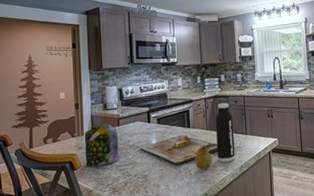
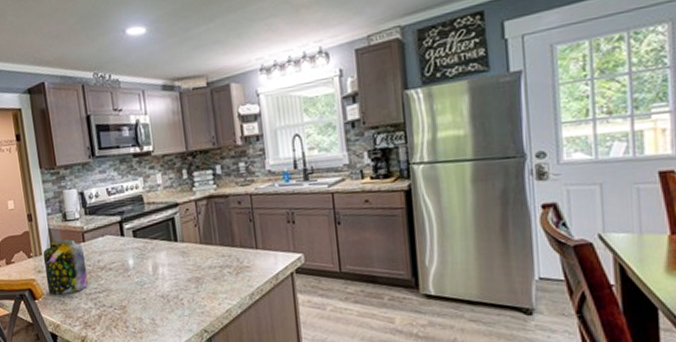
cutting board: present [140,134,218,164] -> none [114,250,218,291]
fruit: present [194,144,212,170] -> none [186,264,211,299]
water bottle: present [215,103,235,162] -> none [211,205,243,288]

